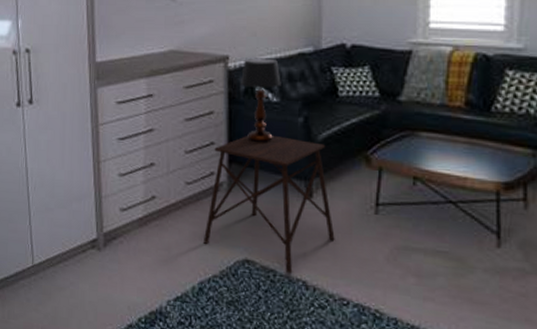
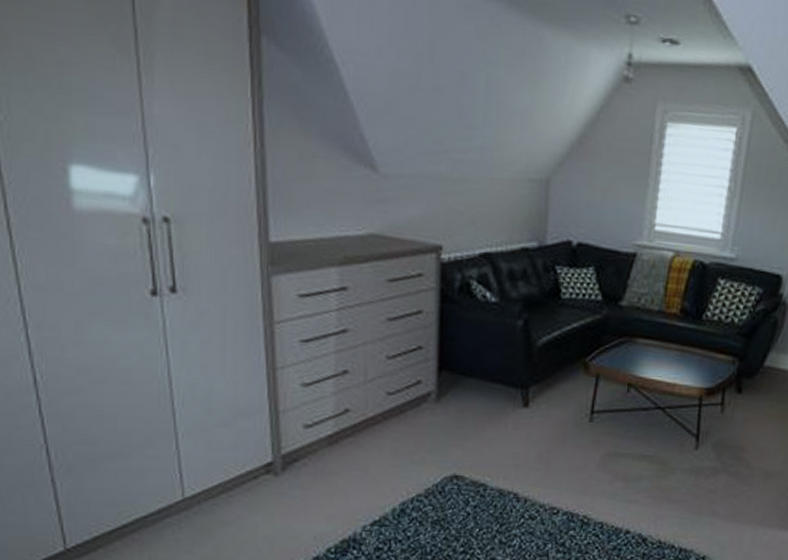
side table: present [204,135,335,274] -> none [407,339,549,487]
table lamp: present [241,58,281,143] -> none [455,250,501,348]

